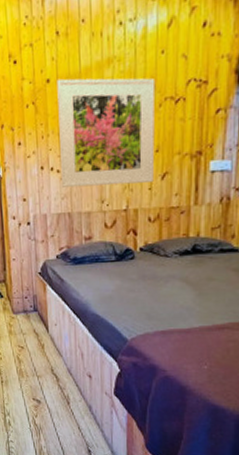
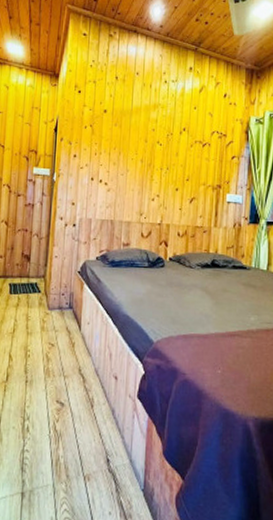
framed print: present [57,78,156,188] -> none [107,111,189,205]

